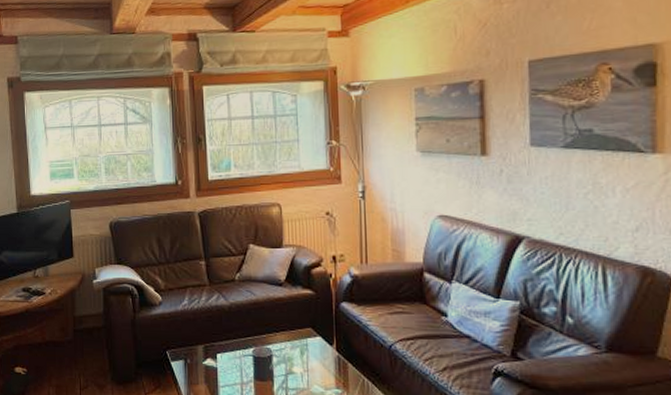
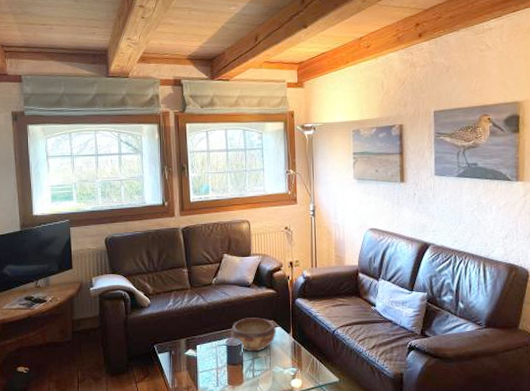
decorative bowl: none [259,323,316,366] -> present [231,318,277,352]

